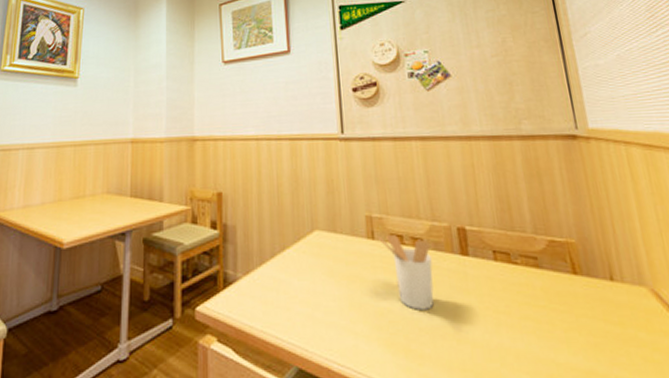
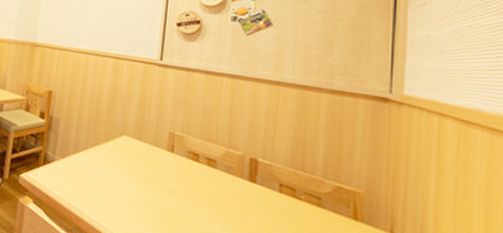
utensil holder: present [378,235,434,310] -> none [177,150,222,219]

